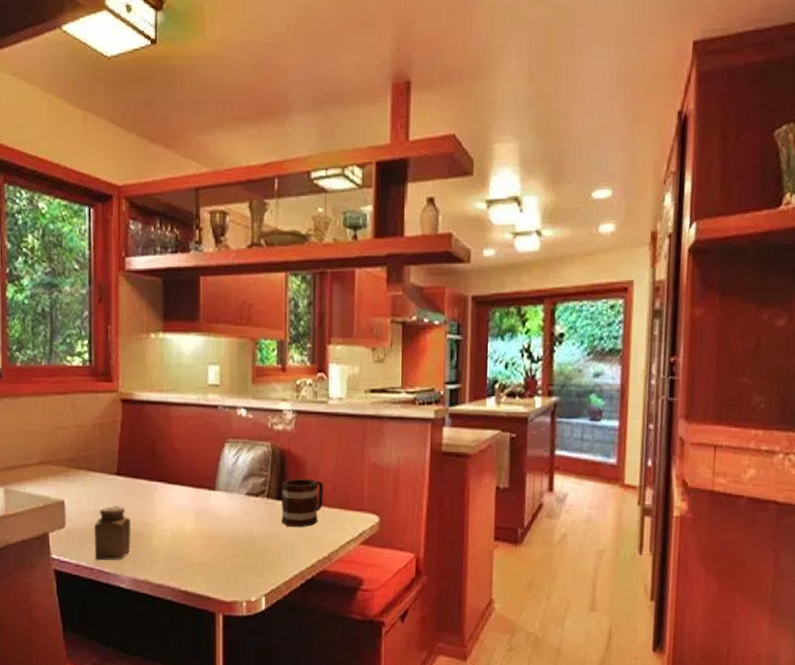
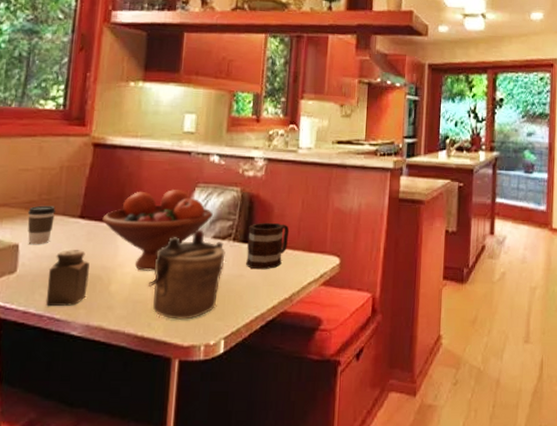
coffee cup: none [69,463,94,502] -> present [27,205,56,245]
fruit bowl: none [138,445,244,528] -> present [102,190,213,271]
teapot: none [187,486,260,576] -> present [148,229,226,320]

